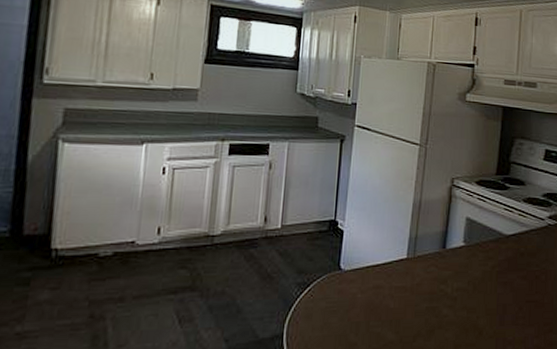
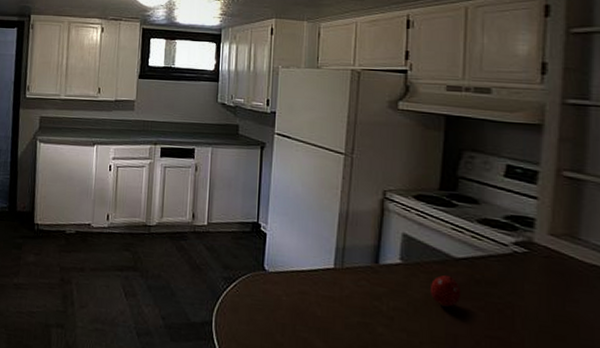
fruit: none [487,251,510,280] -> present [431,275,461,307]

